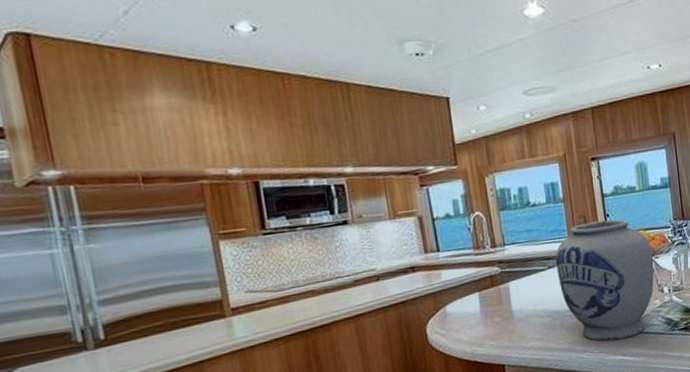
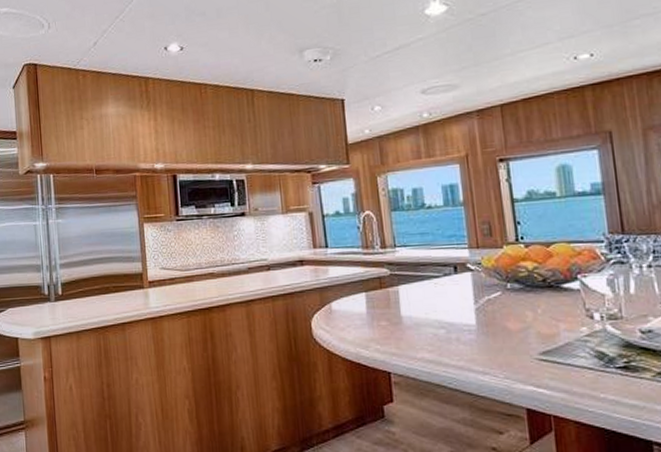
vase: present [555,219,654,342] -> none [452,227,581,367]

